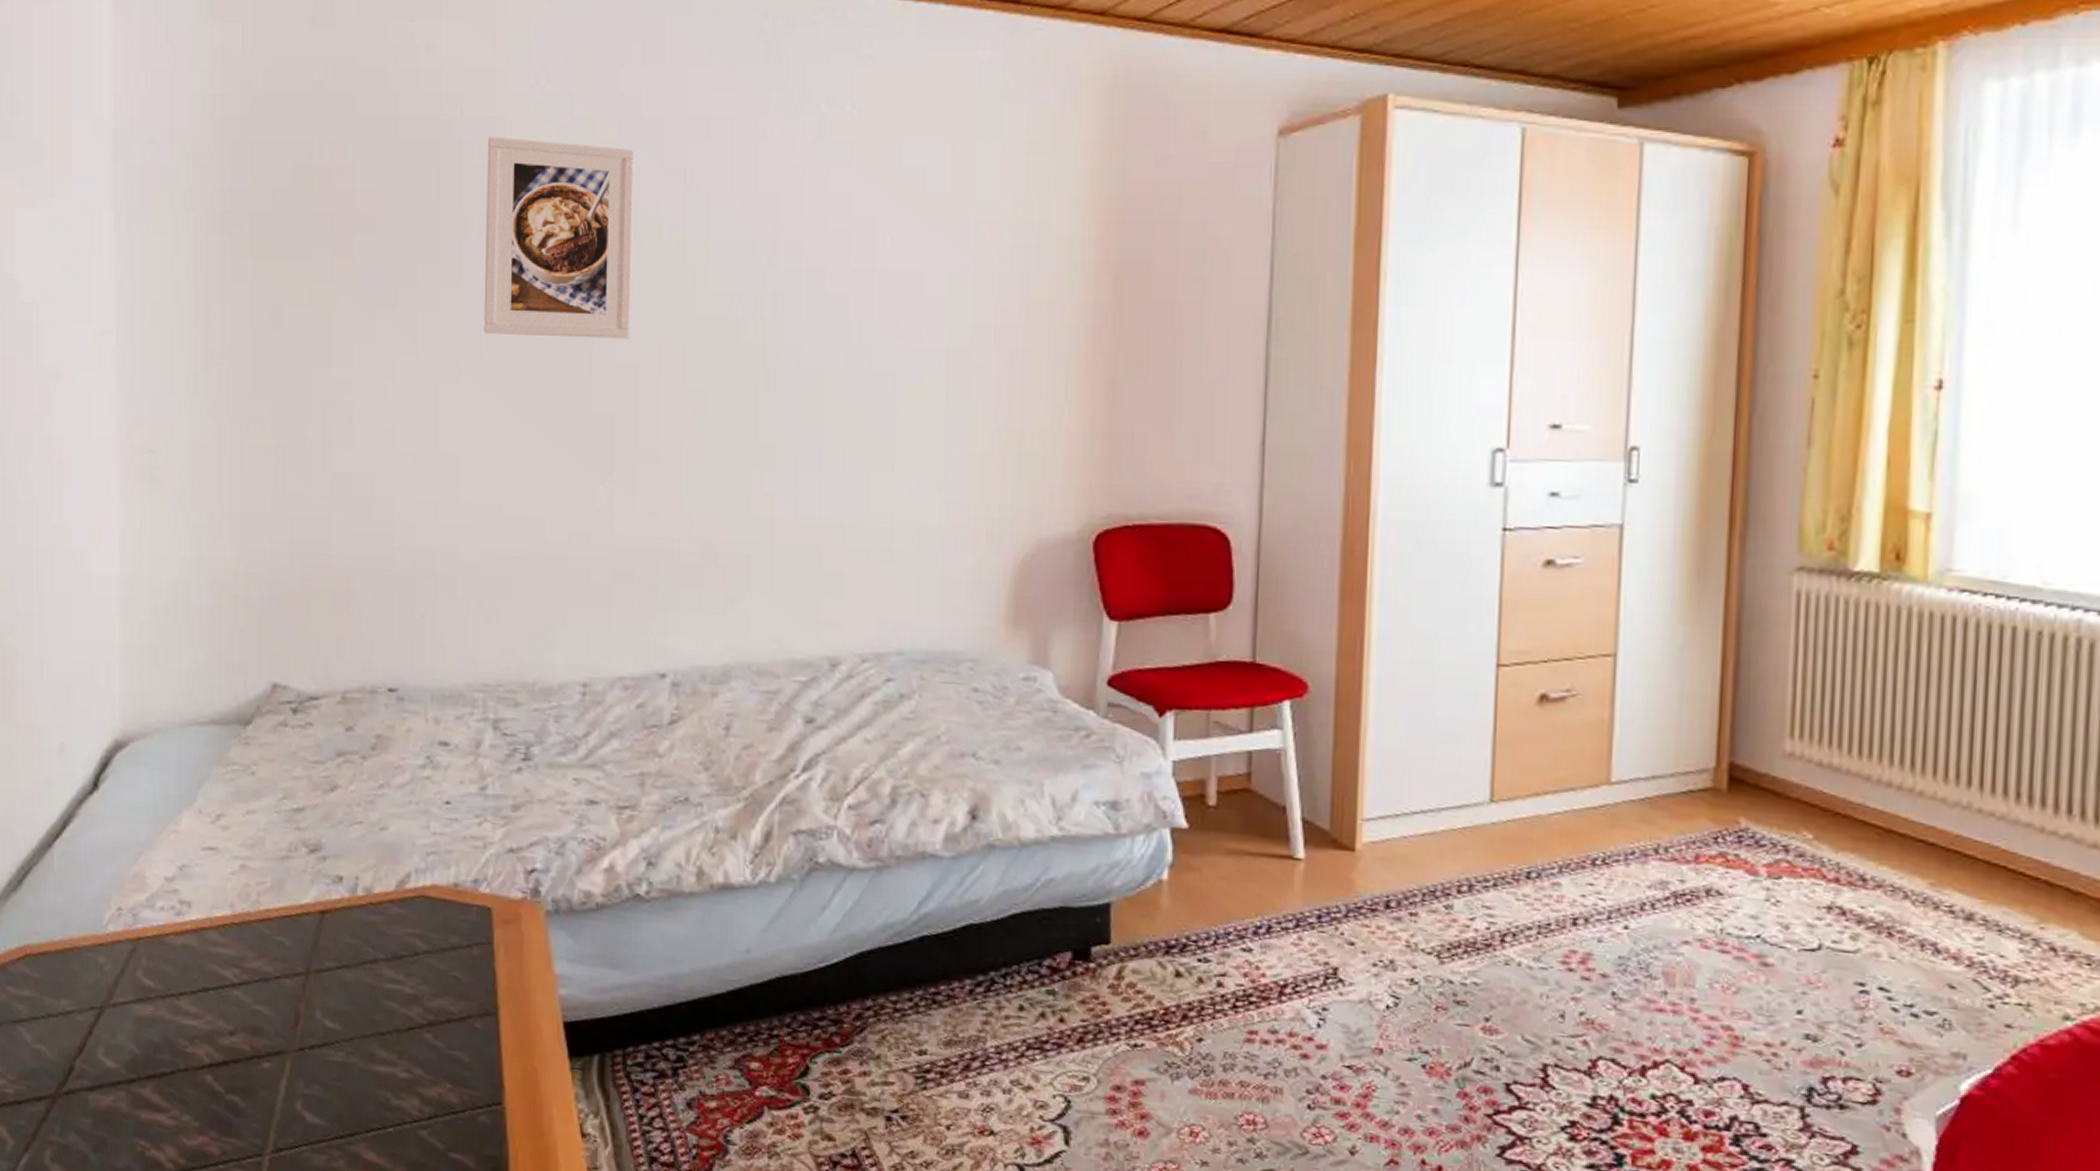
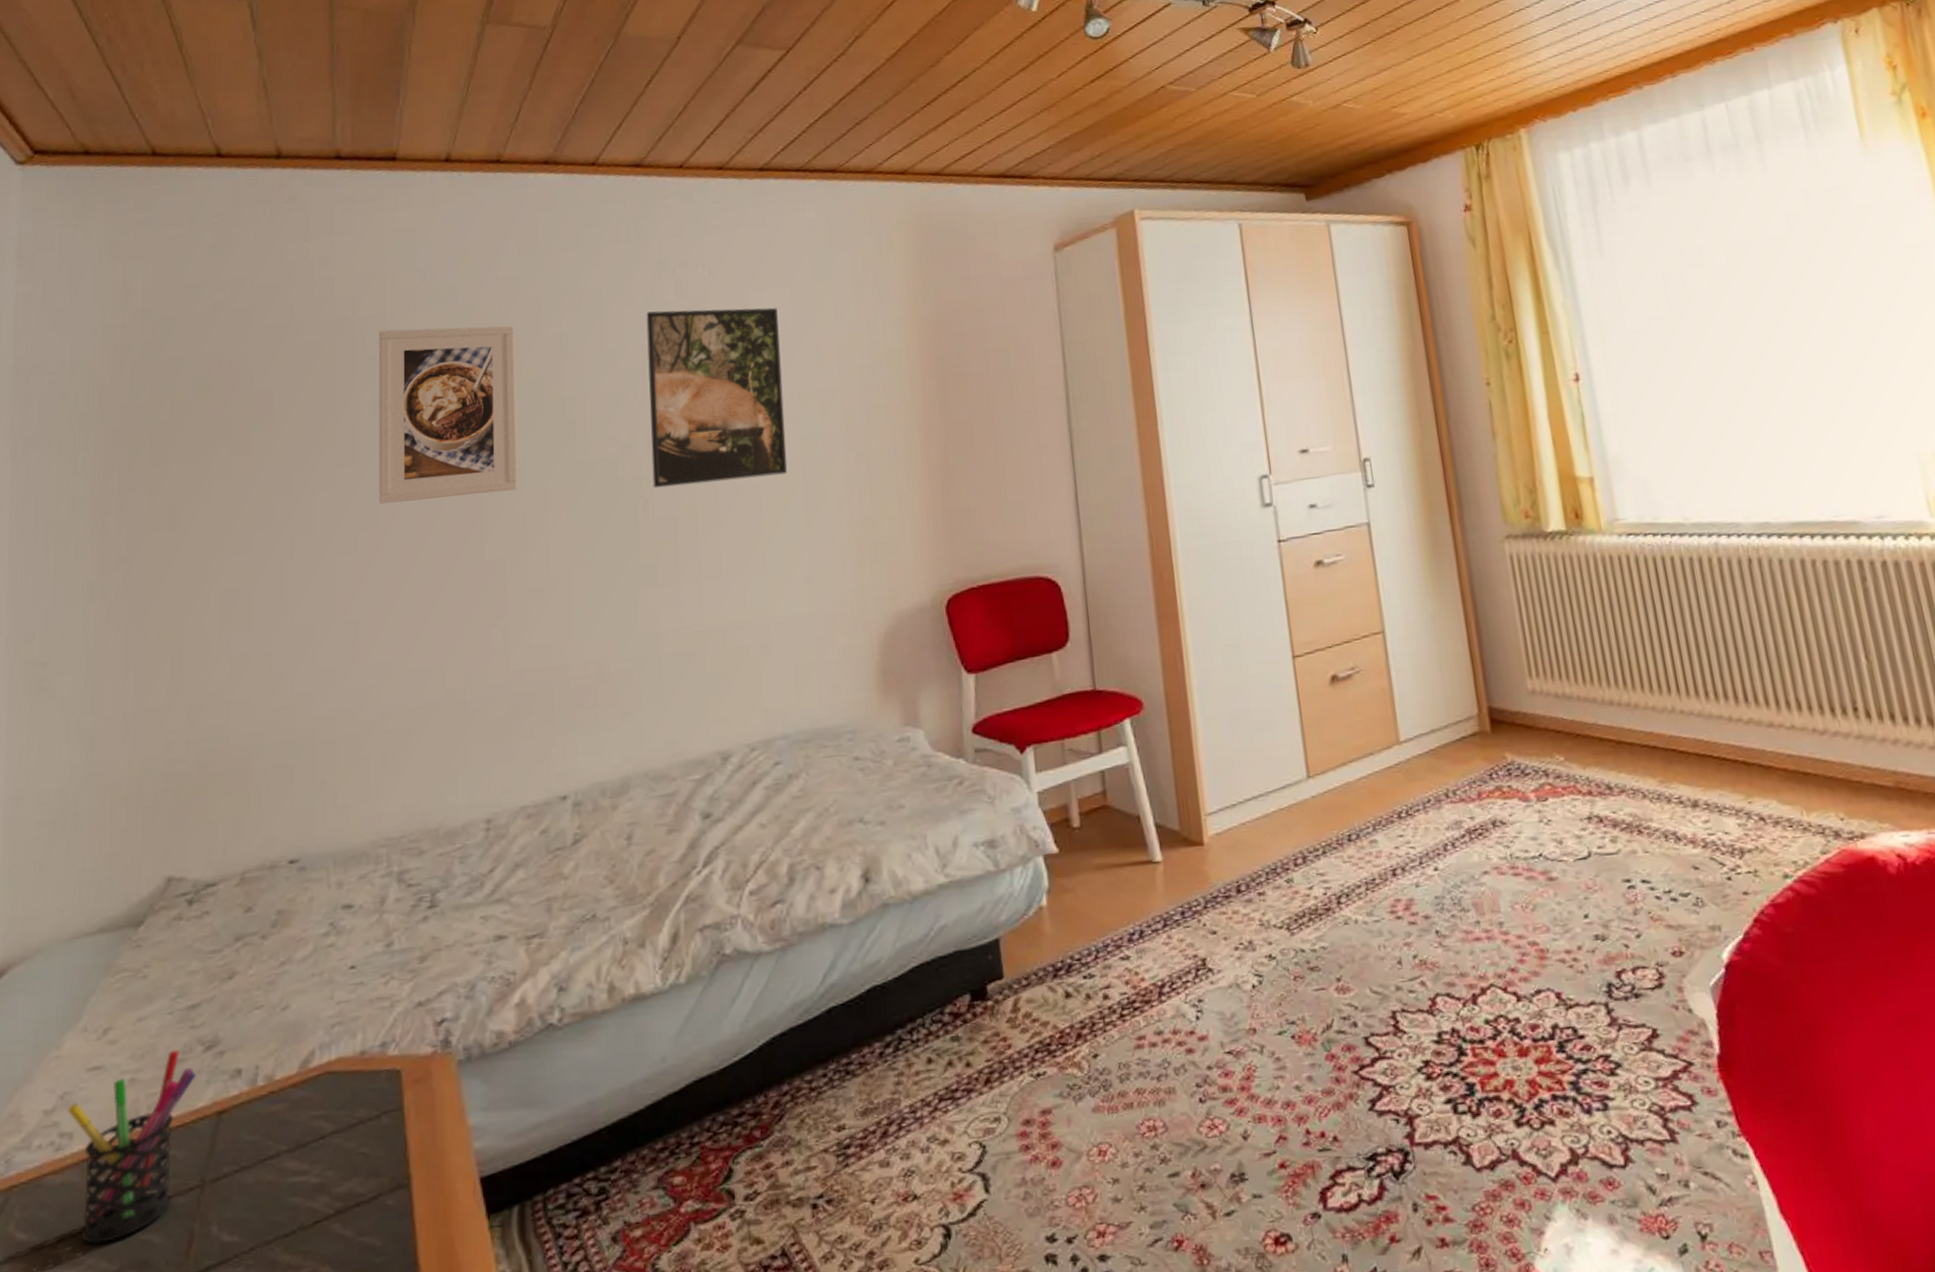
pen holder: none [186,846,301,1005] -> present [67,1049,196,1244]
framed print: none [777,152,934,364] -> present [646,307,788,489]

